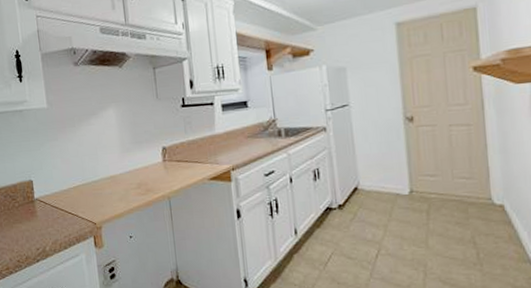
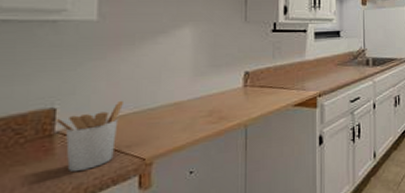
utensil holder: none [34,174,75,230] -> present [55,100,123,172]

